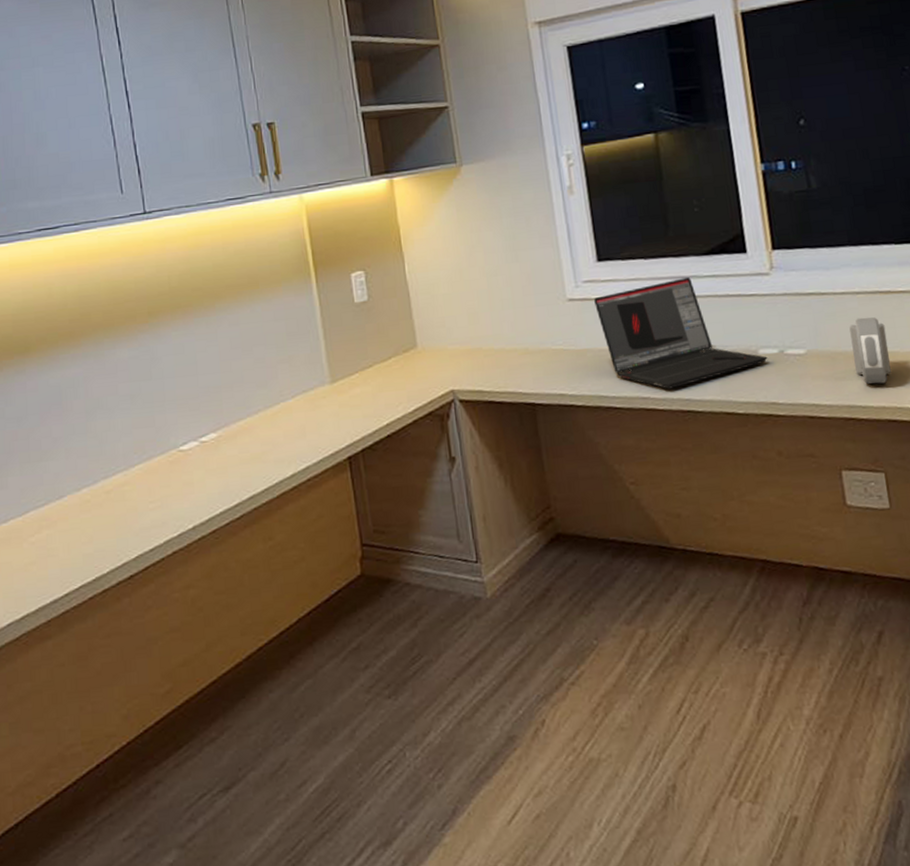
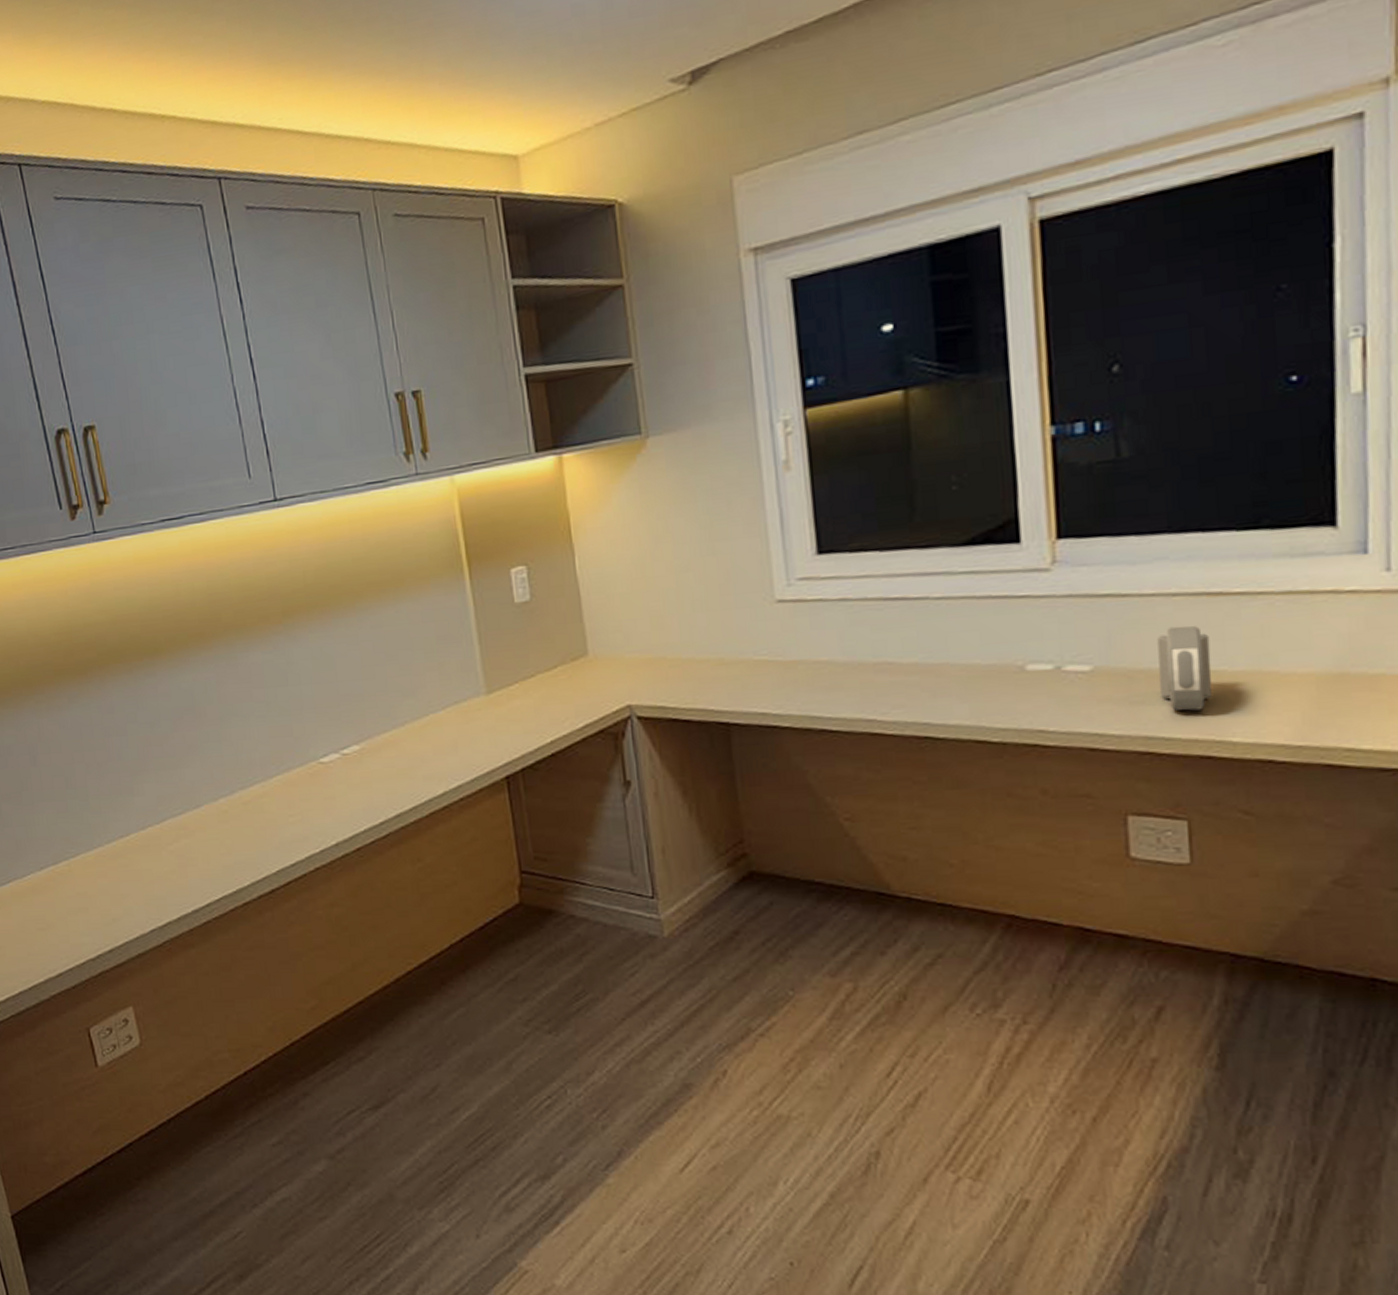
laptop: present [594,277,768,389] -> none [810,574,1038,711]

